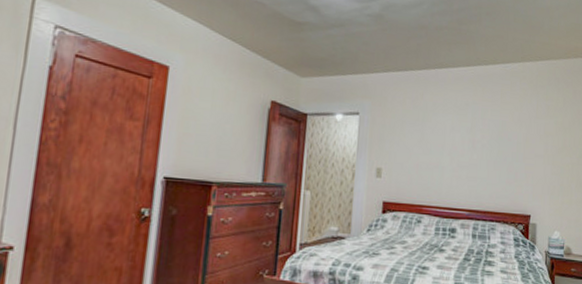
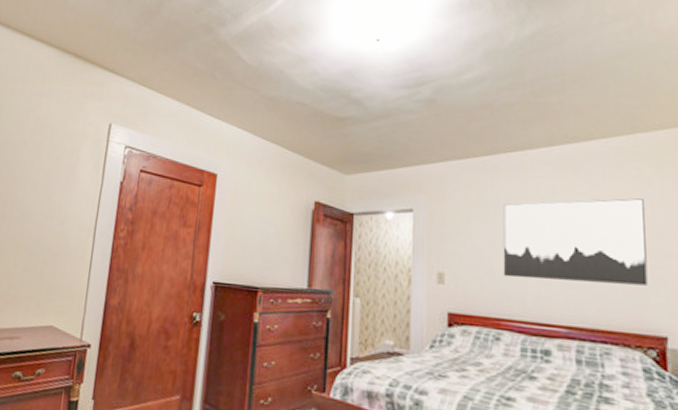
wall art: none [426,111,525,178] -> present [503,198,648,286]

